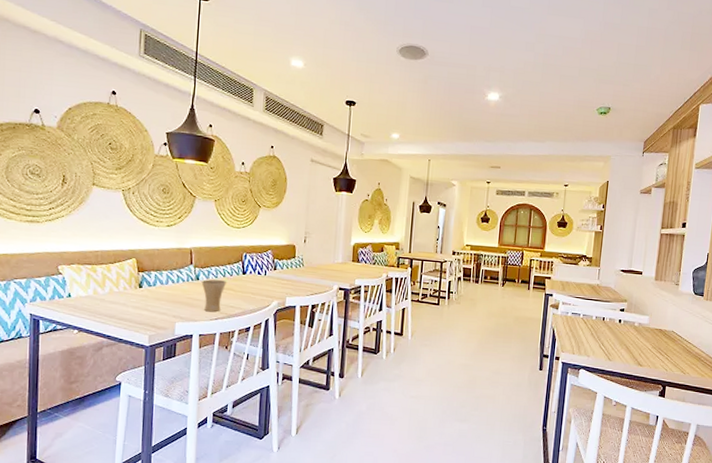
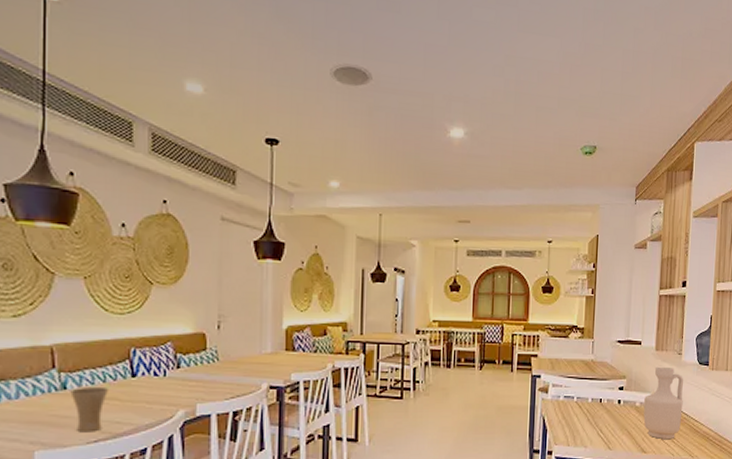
ceramic jug: none [641,294,680,357] -> present [643,366,684,440]

